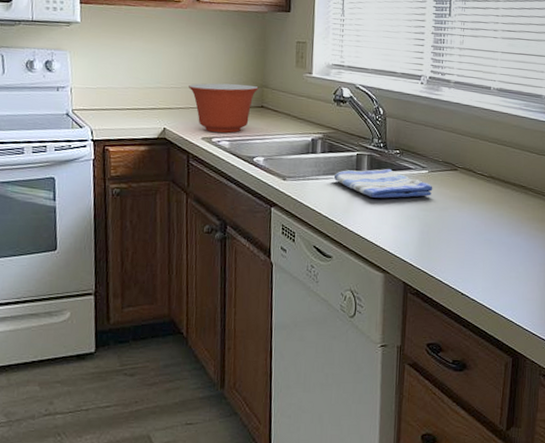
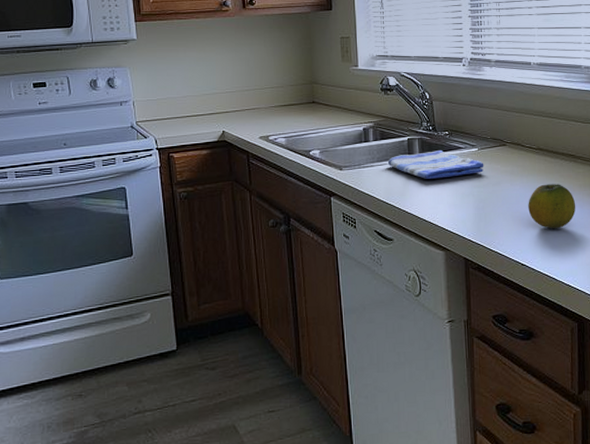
mixing bowl: present [189,83,259,133] -> none [243,82,309,131]
fruit: none [473,213,523,260] -> present [528,184,576,228]

